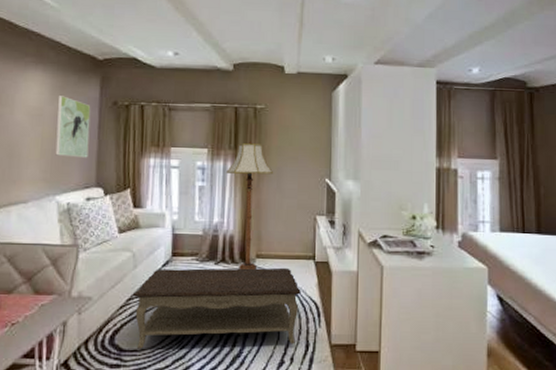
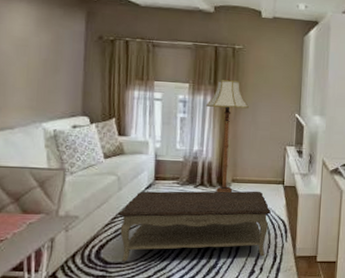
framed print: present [55,96,91,158] -> none [41,28,77,88]

